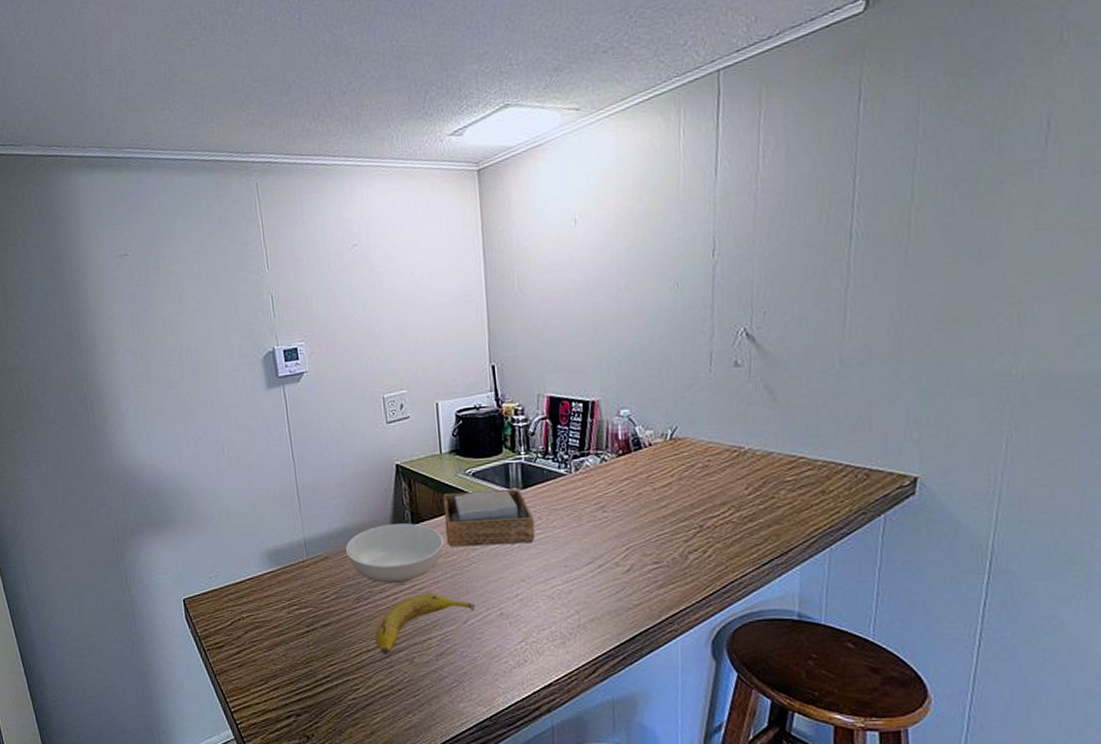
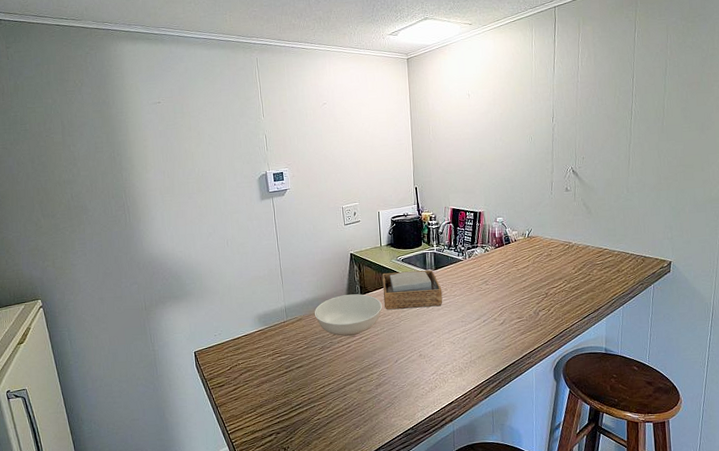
fruit: present [375,593,475,654] -> none [334,342,403,386]

